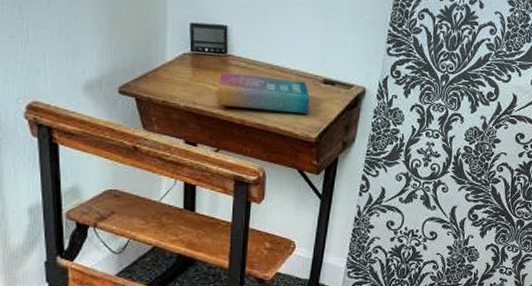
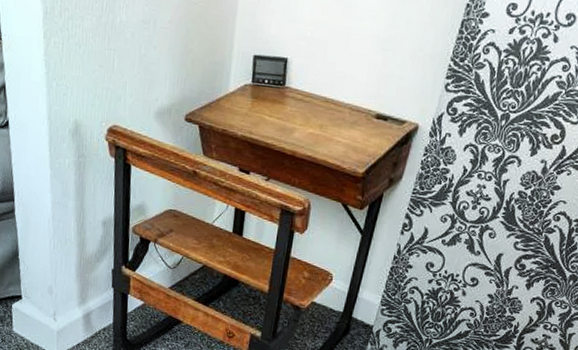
book: present [216,72,310,113] -> none [271,103,361,148]

